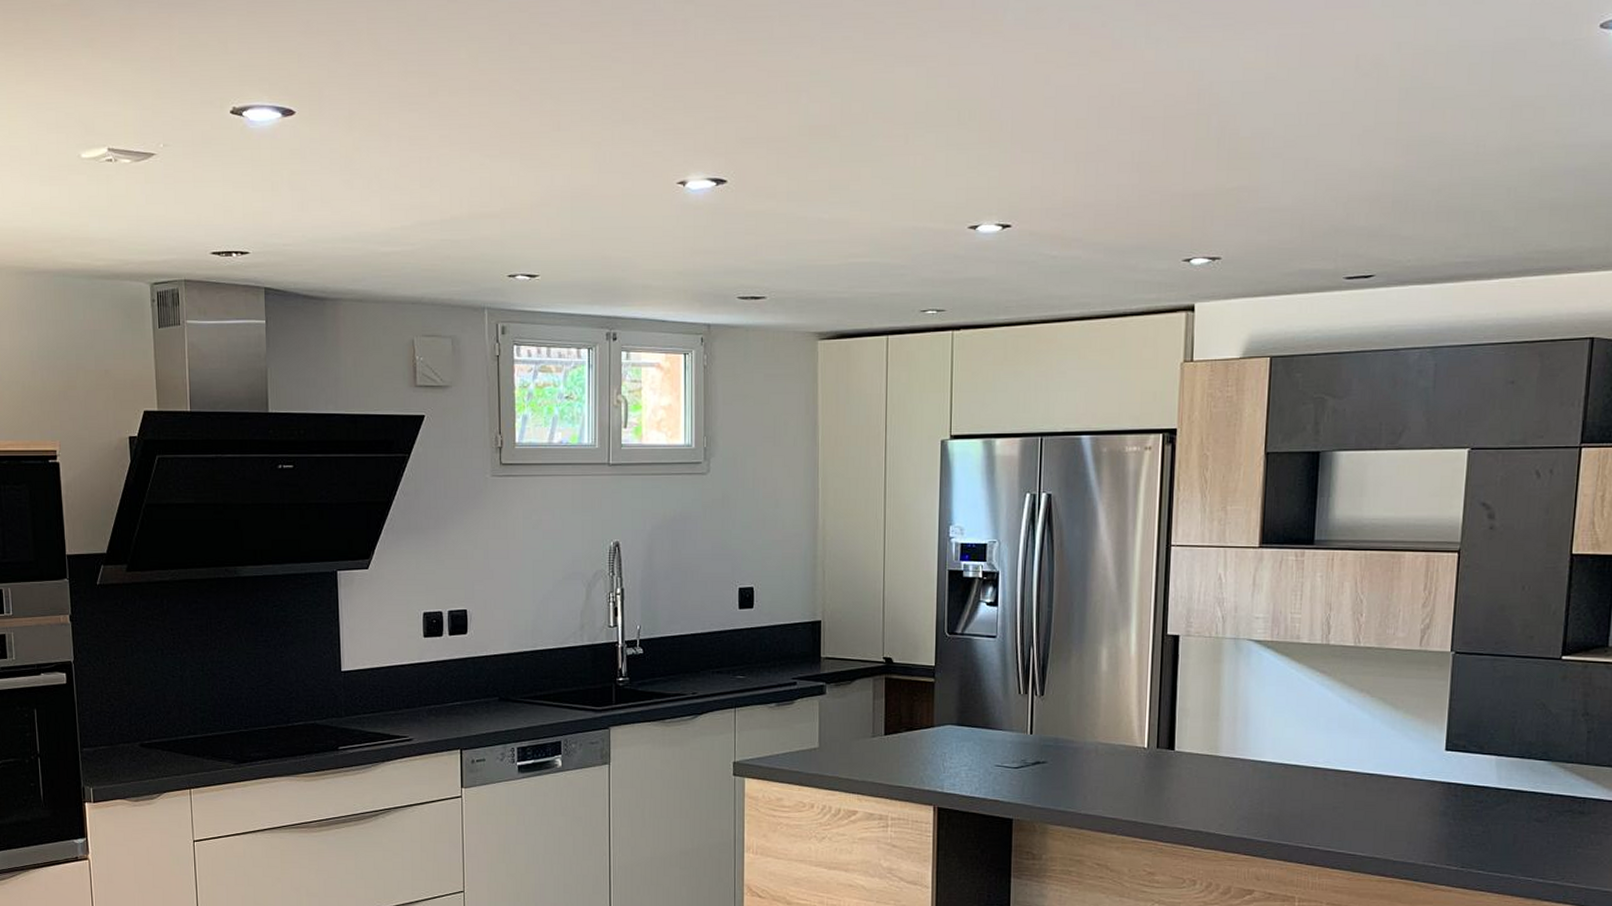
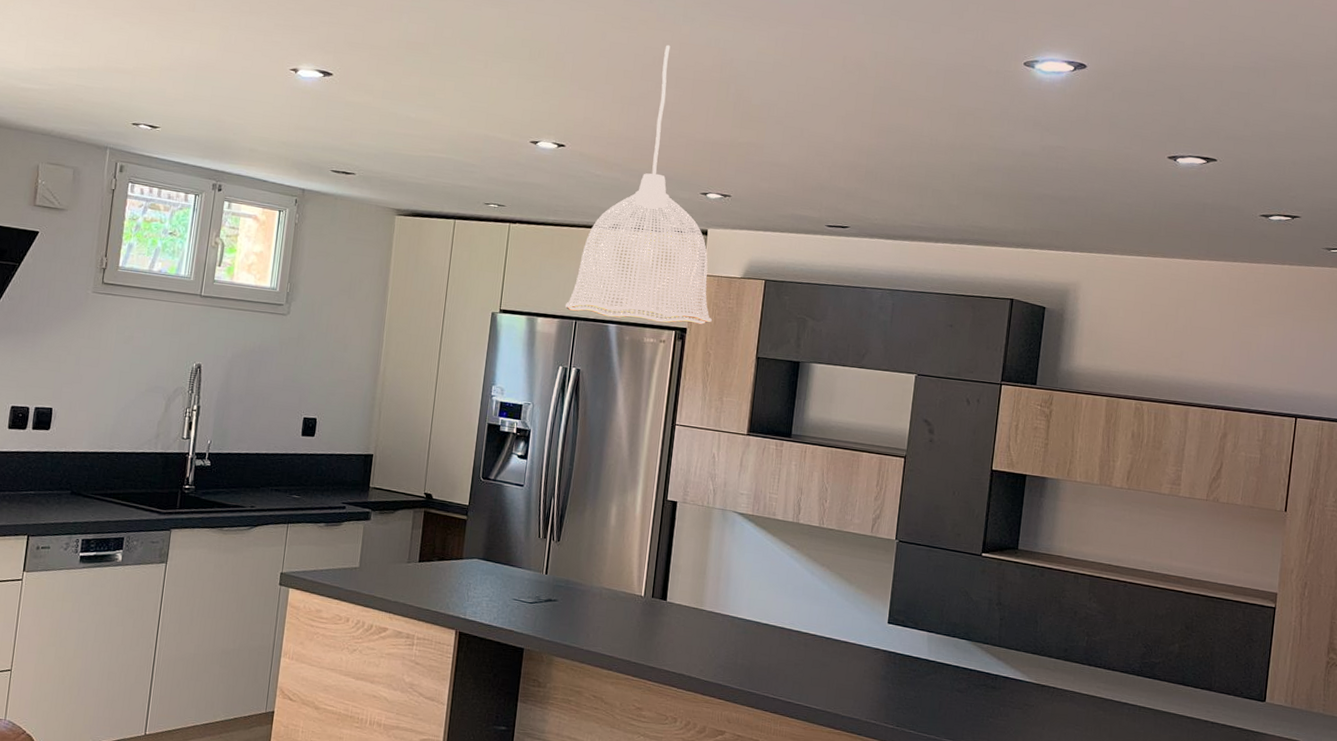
pendant lamp: none [1028,78,1207,428] -> present [565,45,712,325]

